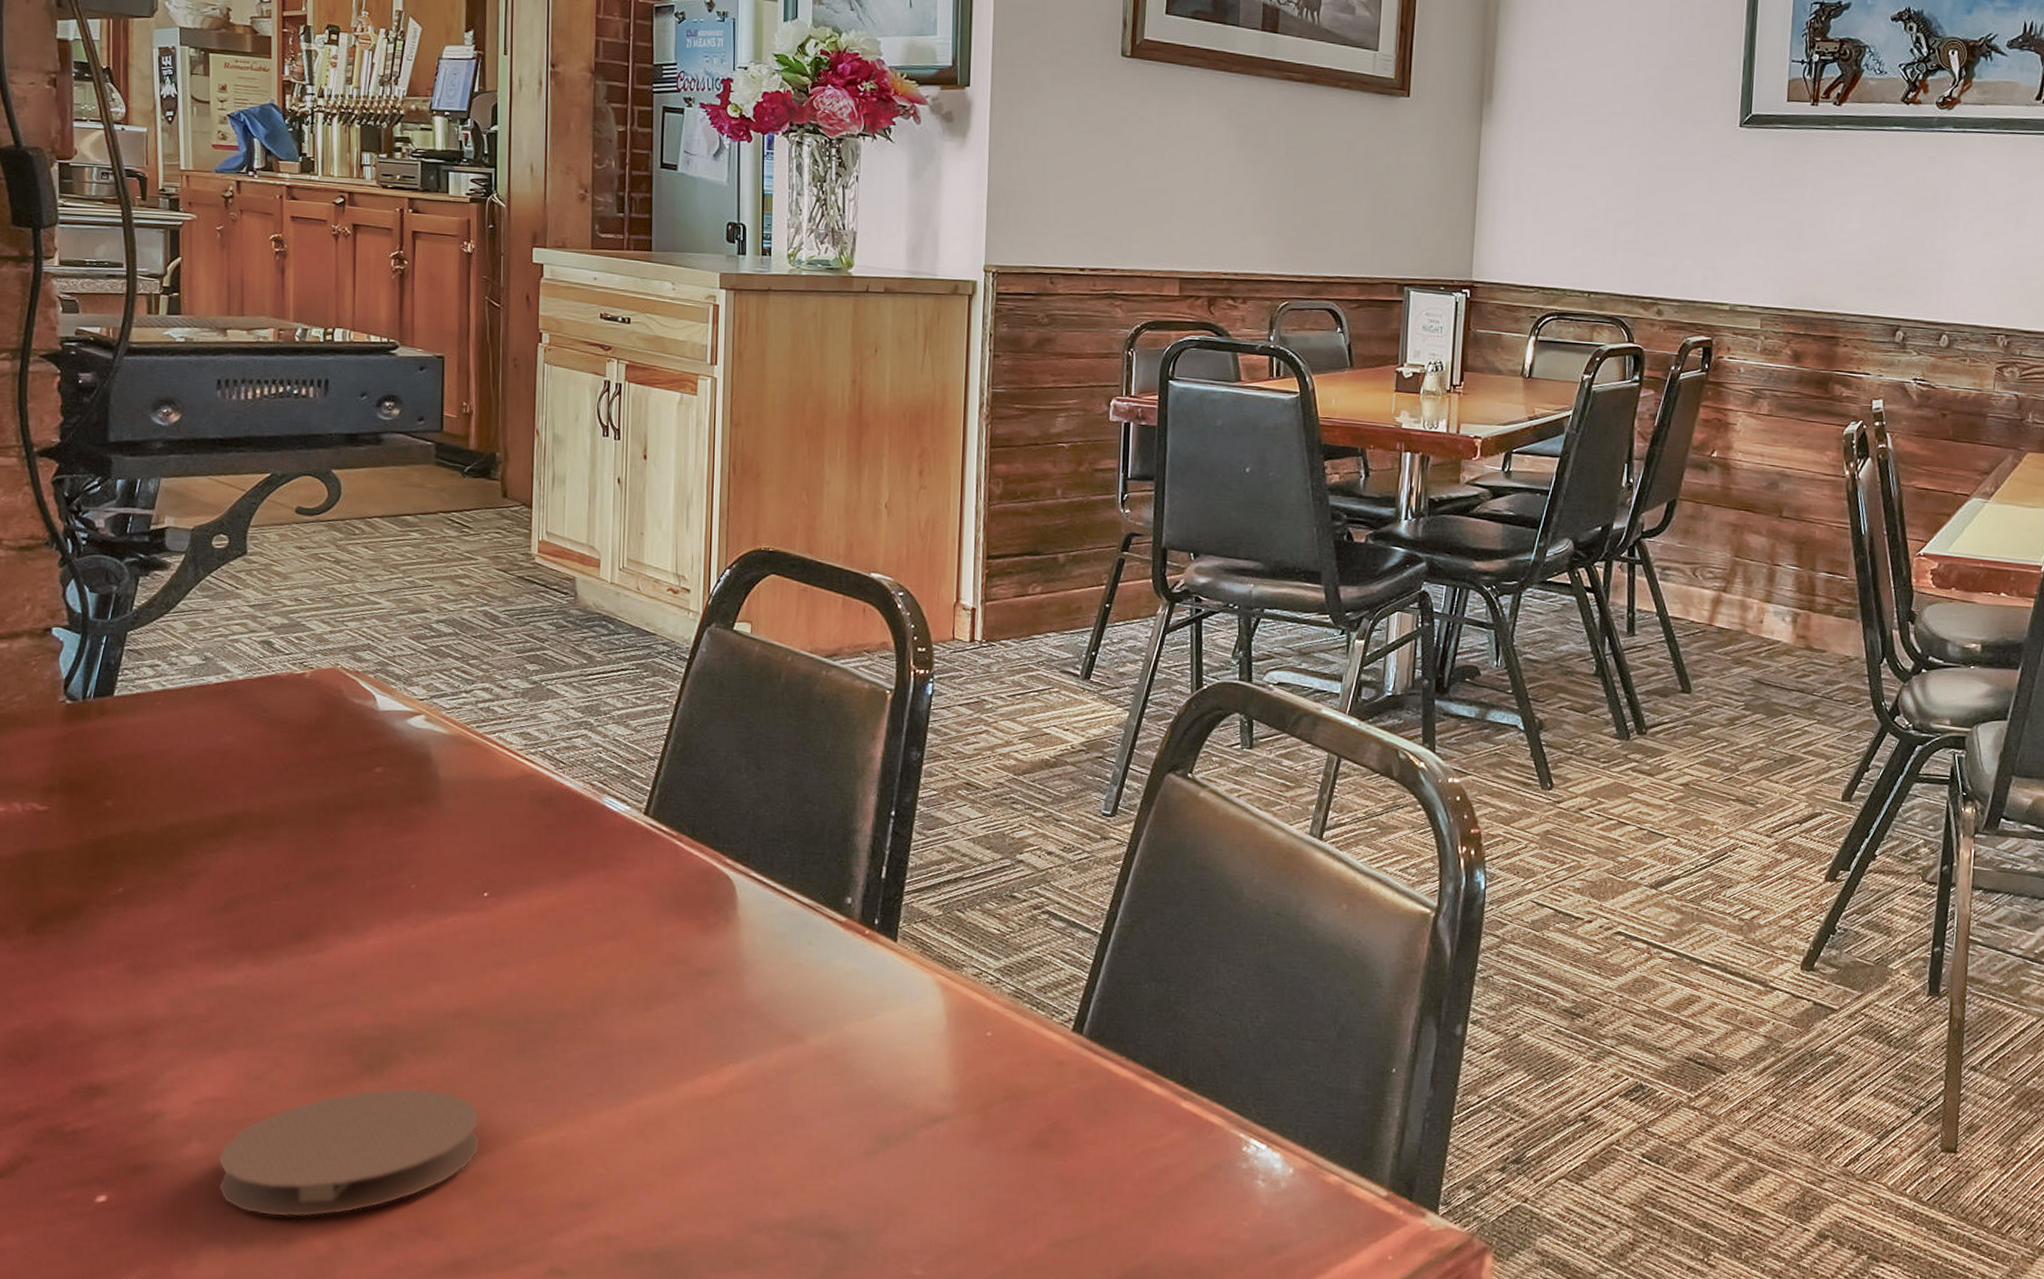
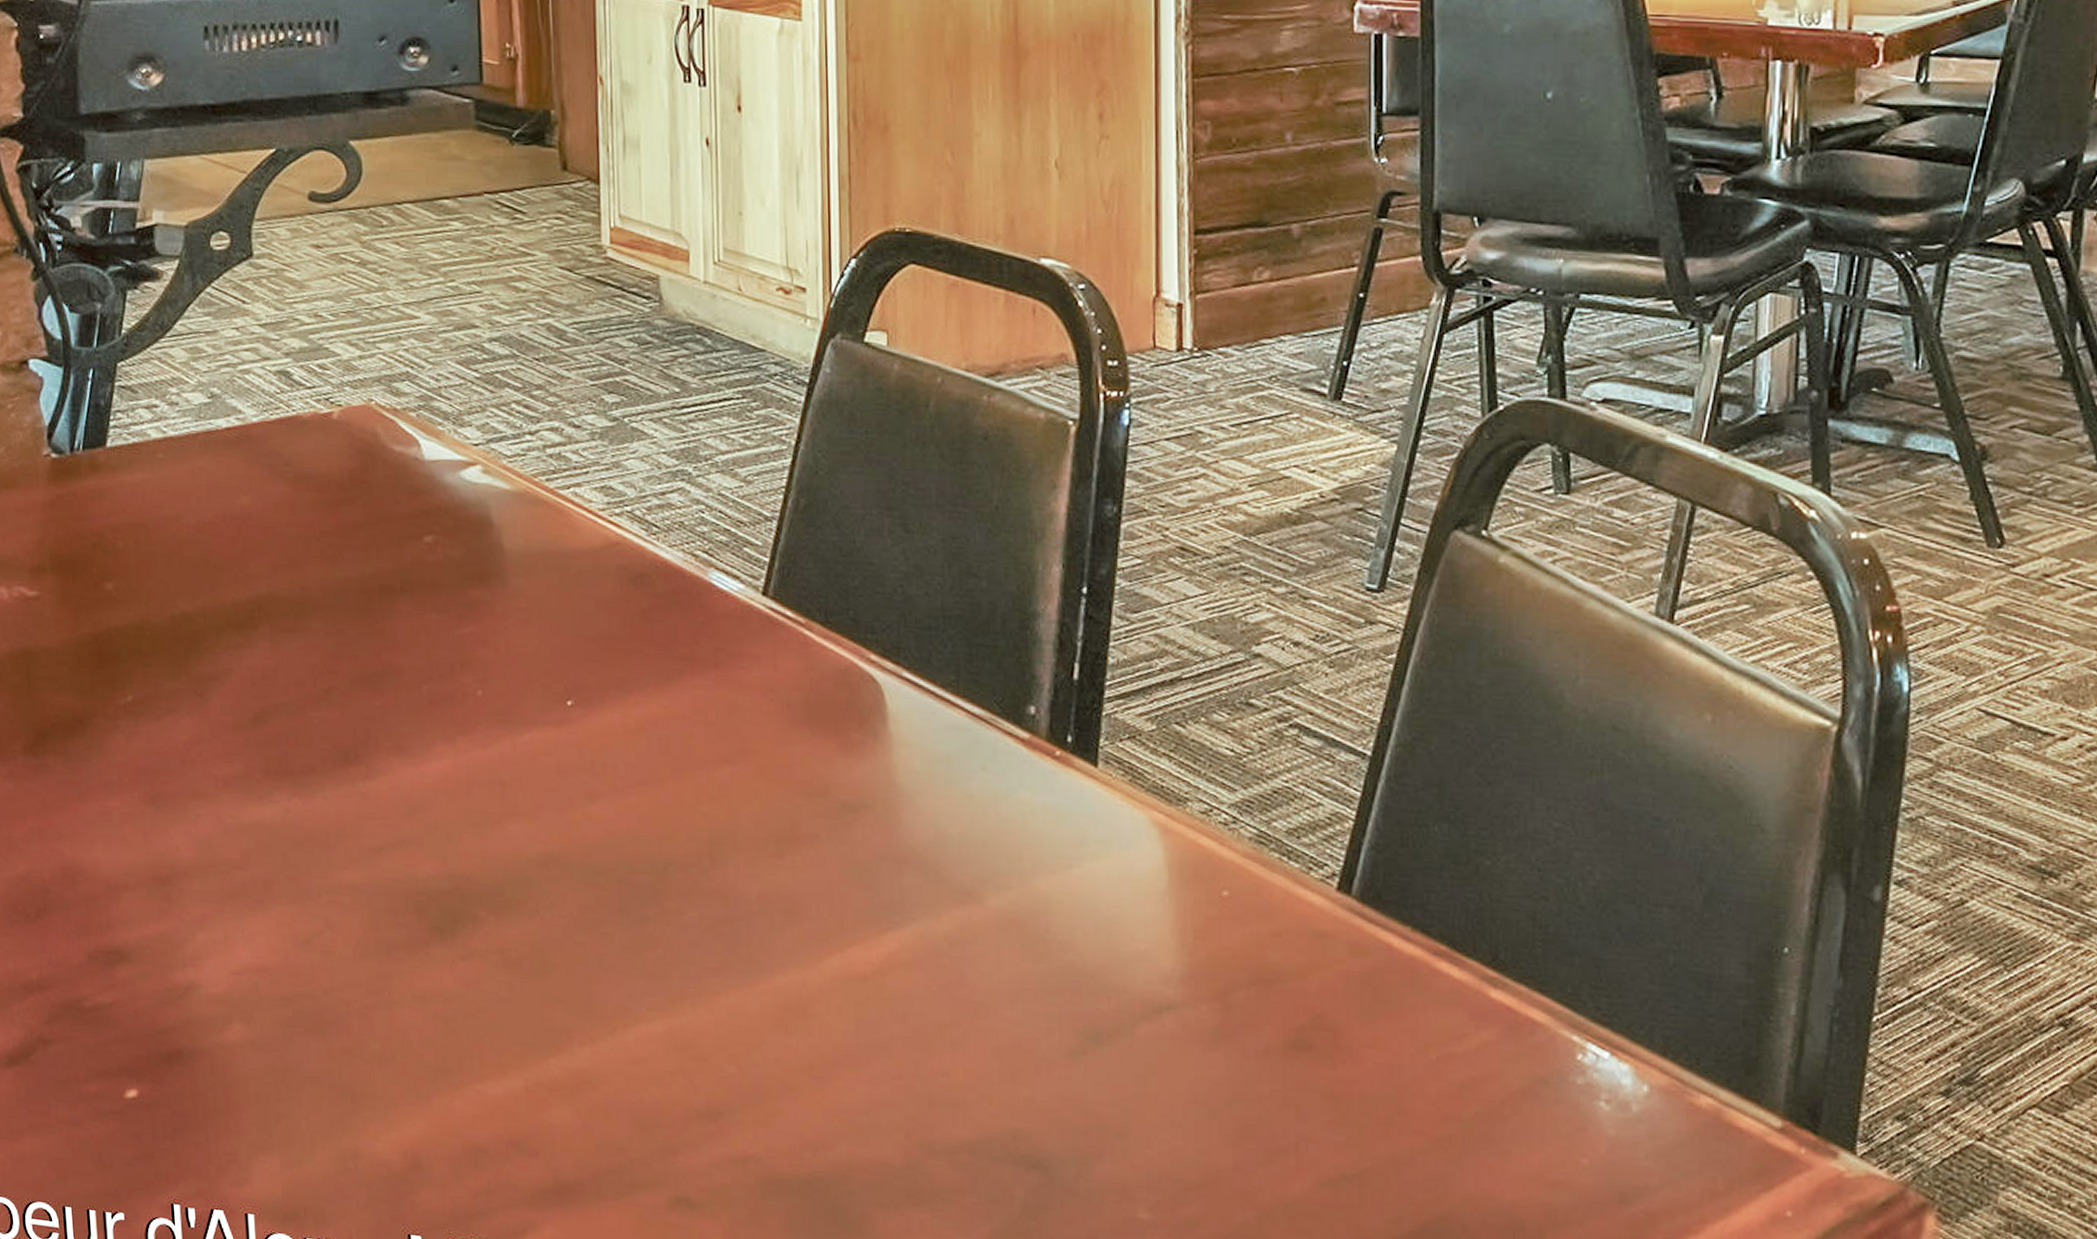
coaster: present [217,1088,480,1218] -> none [265,957,580,1123]

